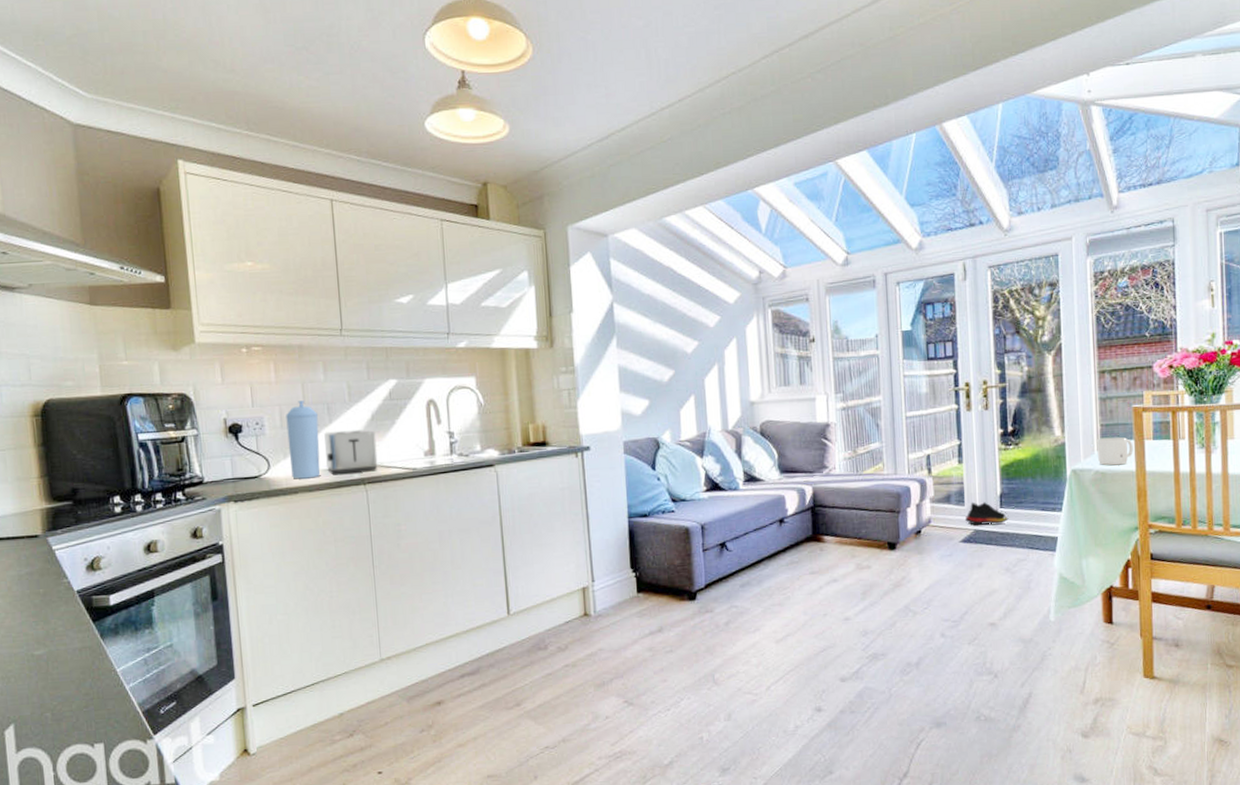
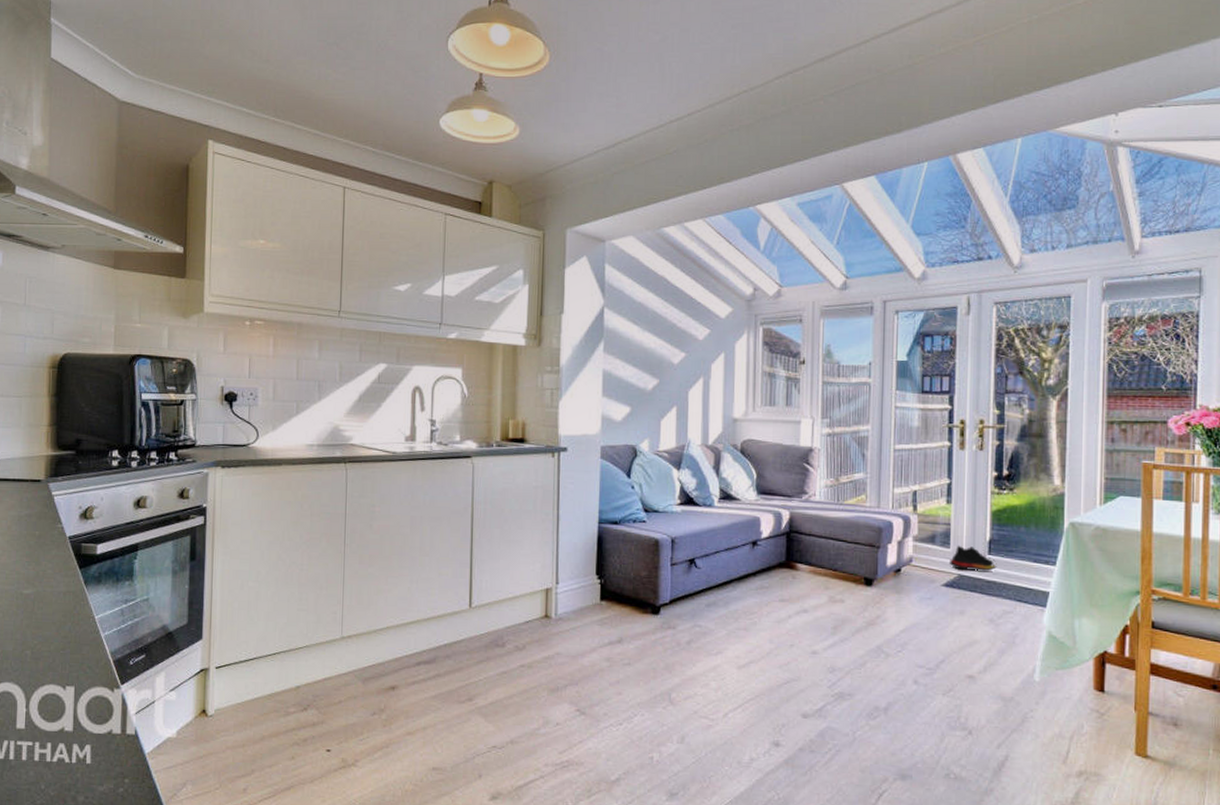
canister: present [286,401,321,479] -> none [277,376,308,452]
toaster: present [324,429,378,475] -> none [311,408,361,451]
mug: present [1096,437,1133,466] -> none [1099,492,1140,523]

